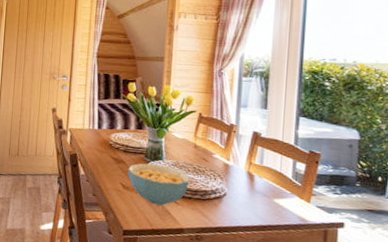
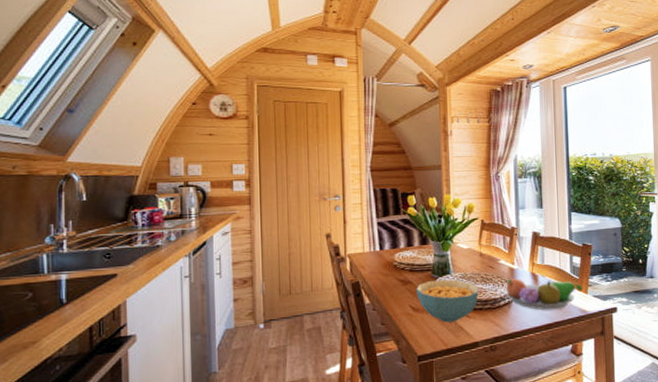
fruit bowl: none [216,174,305,213] -> present [504,278,583,310]

